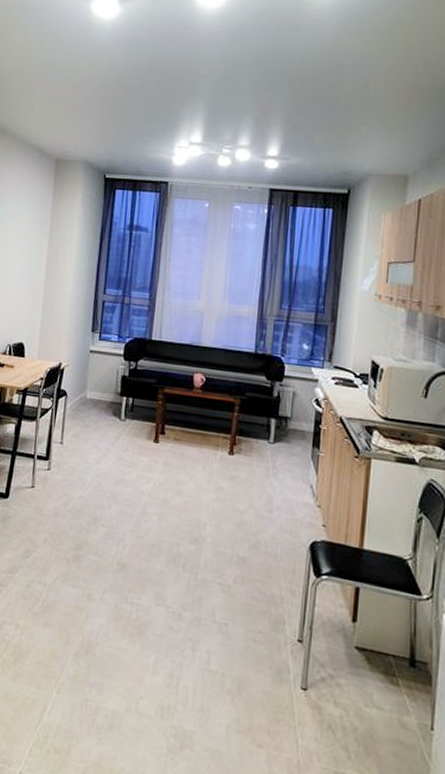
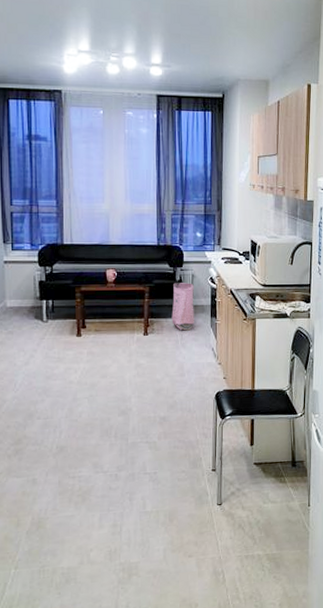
bag: none [263,399,294,459] -> present [171,283,194,331]

